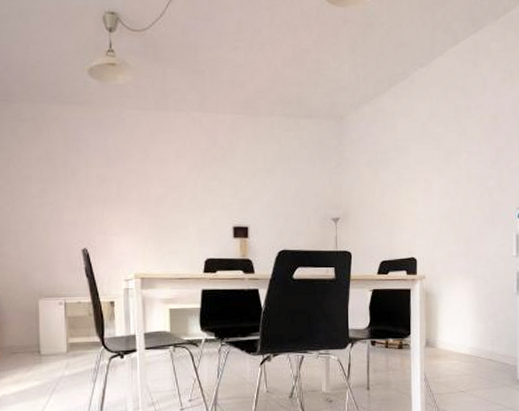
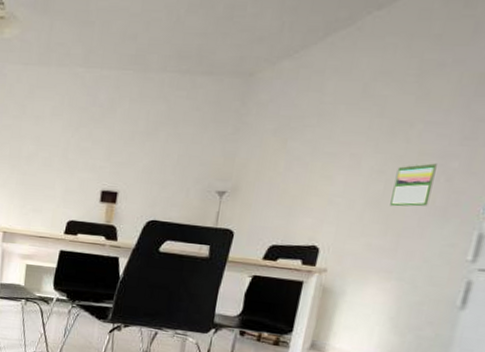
calendar: none [457,183,481,219] -> present [390,163,437,207]

